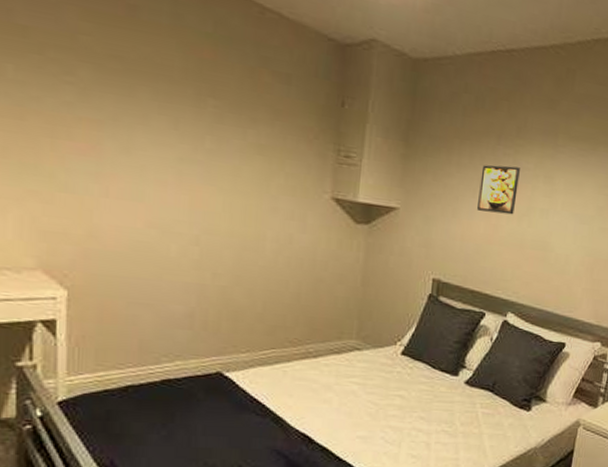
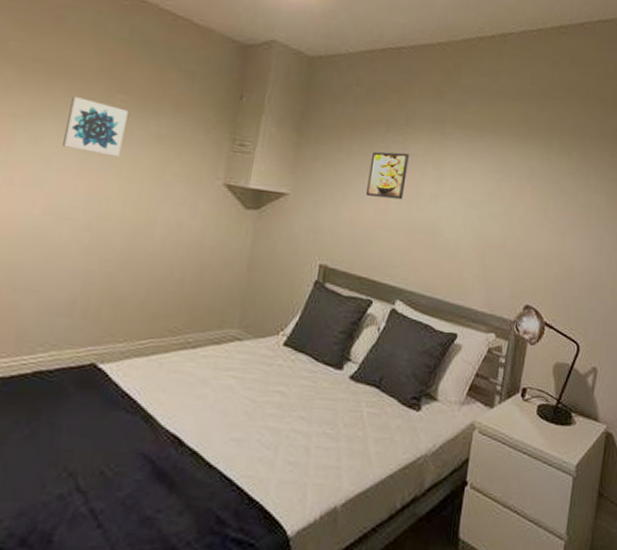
wall art: none [157,101,223,169] -> present [62,96,129,157]

